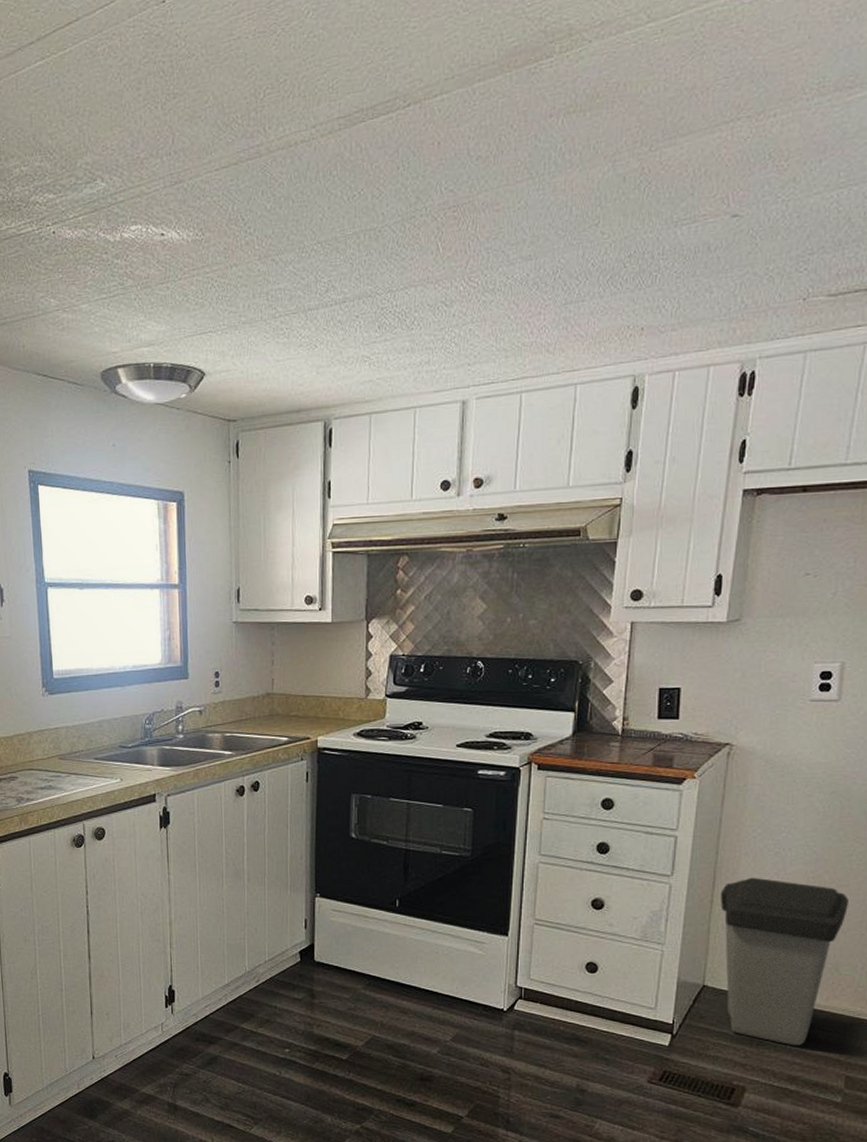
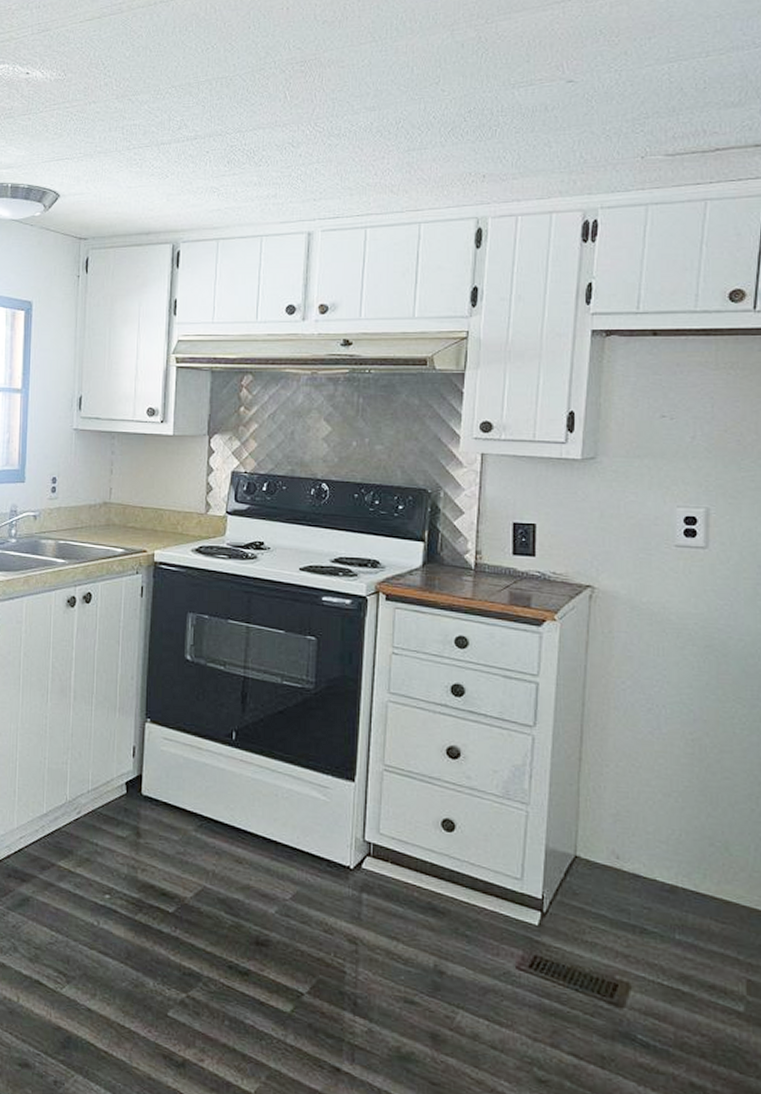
trash can: present [720,877,849,1046] -> none [589,734,734,938]

